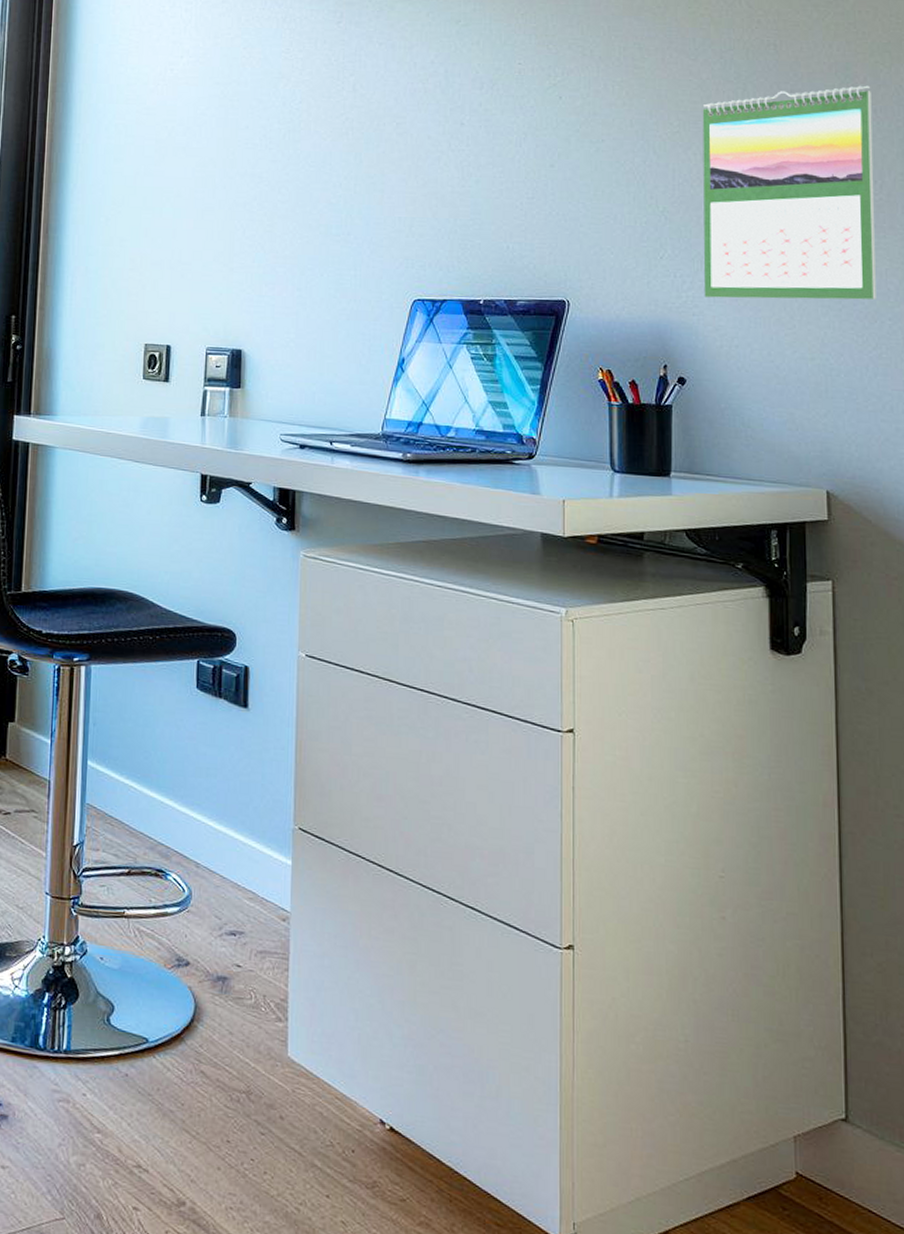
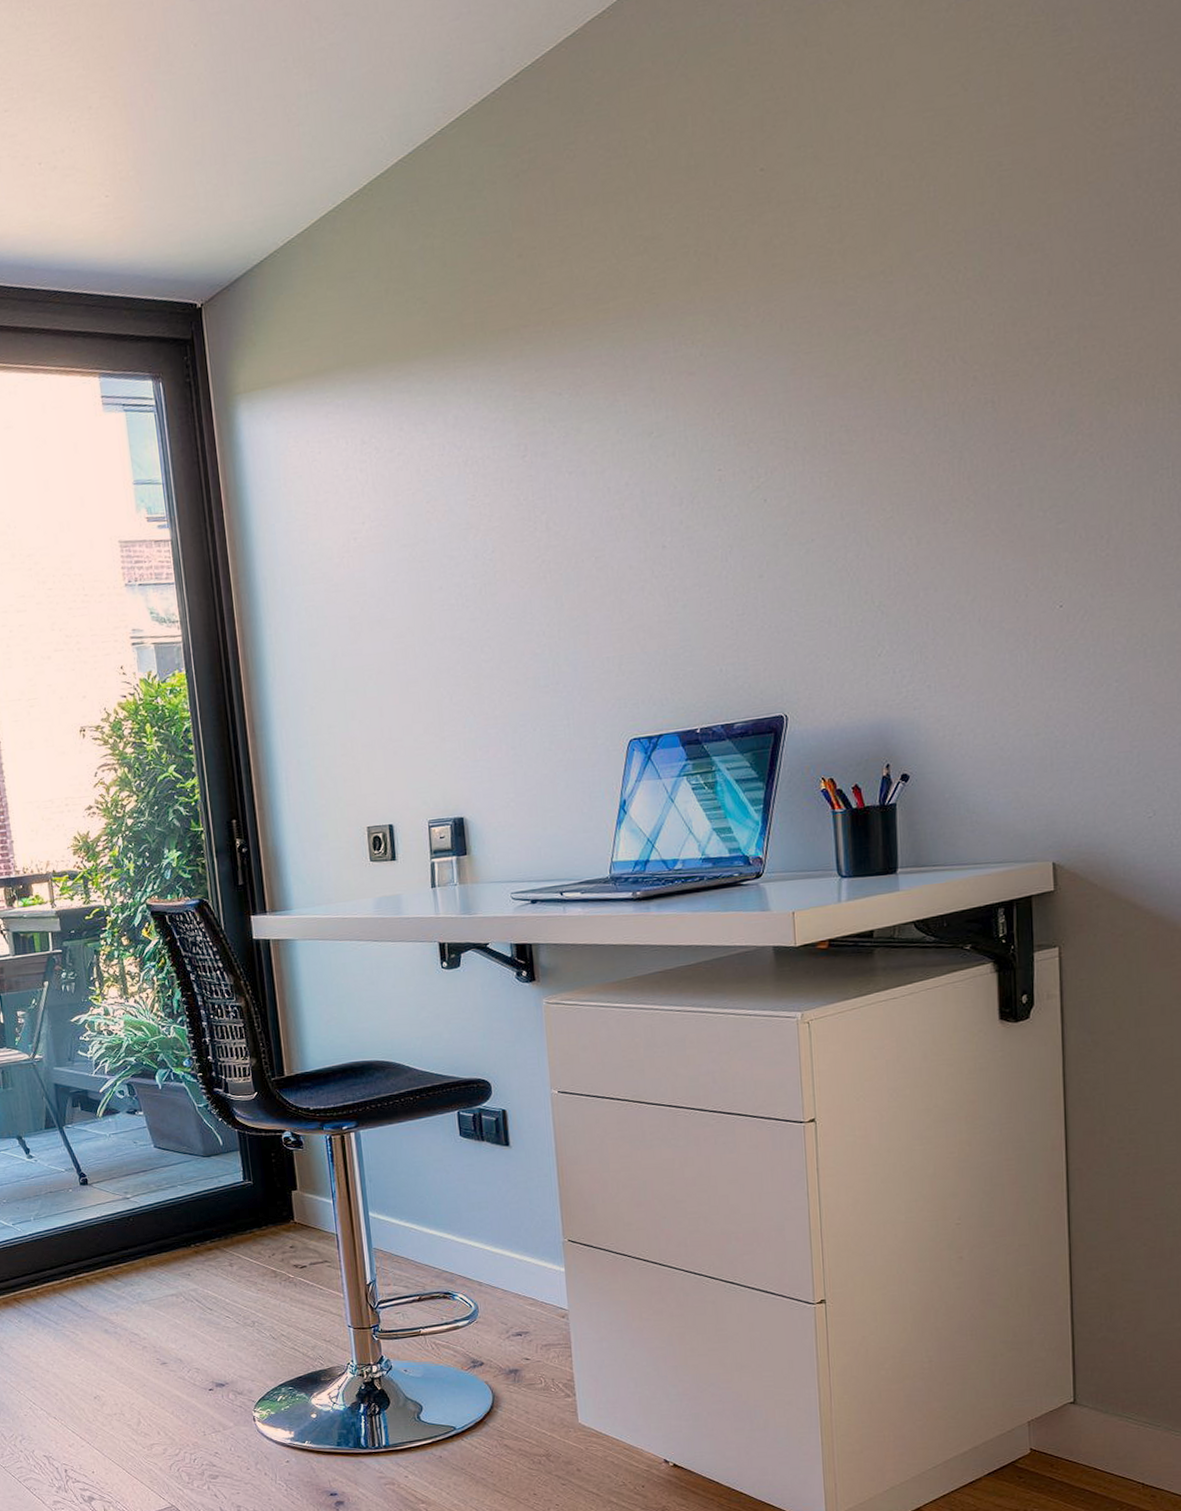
calendar: present [702,85,876,300] -> none [916,431,1103,689]

